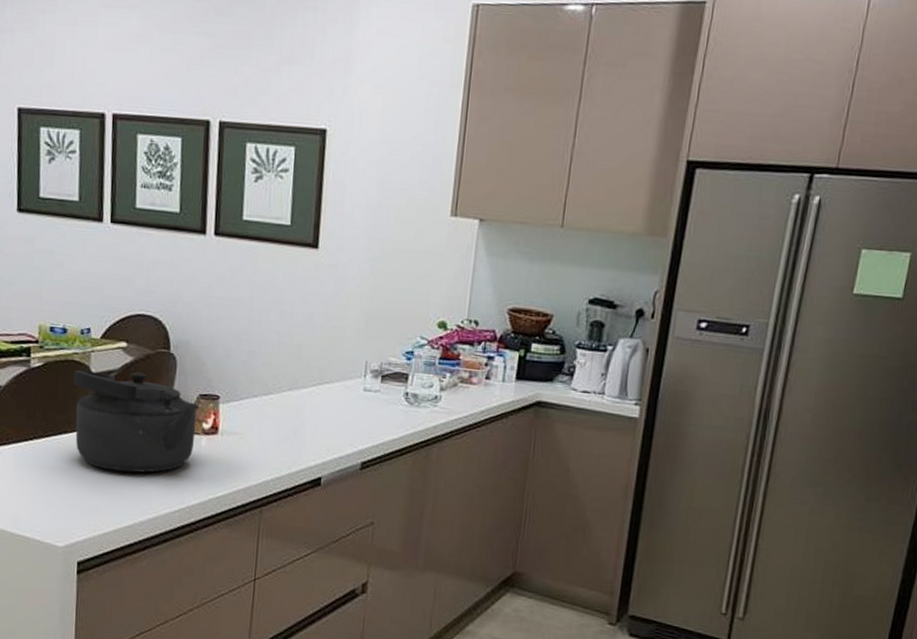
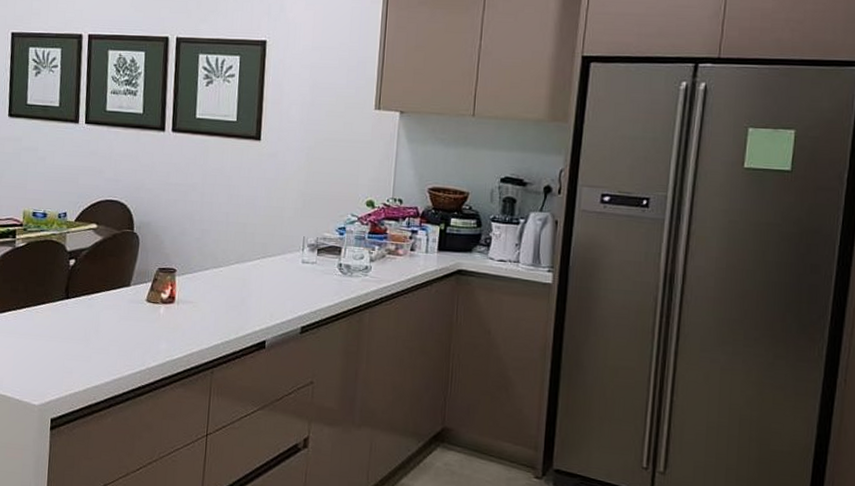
kettle: present [73,370,199,473] -> none [51,248,158,338]

